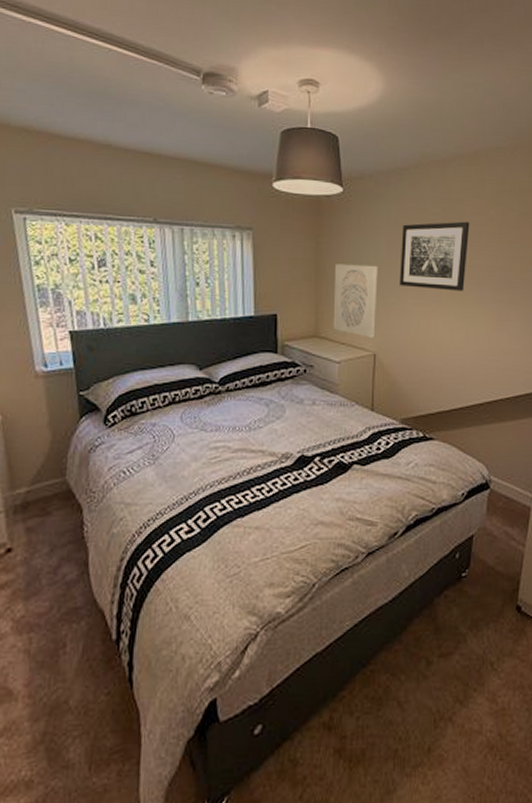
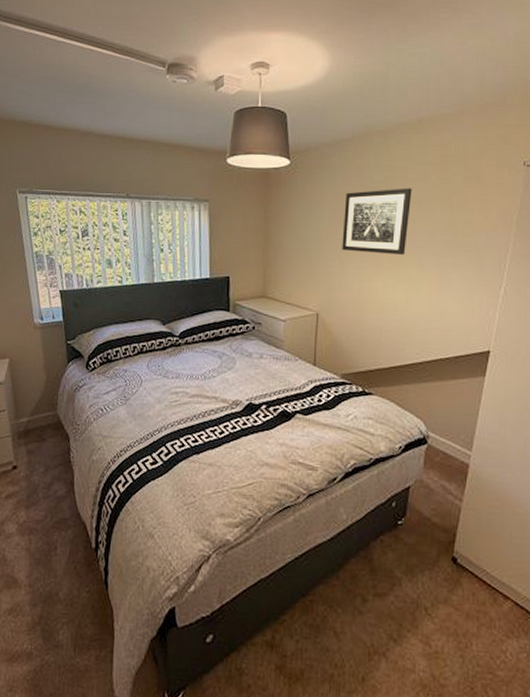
wall art: present [333,264,378,338] -> none [279,230,322,299]

